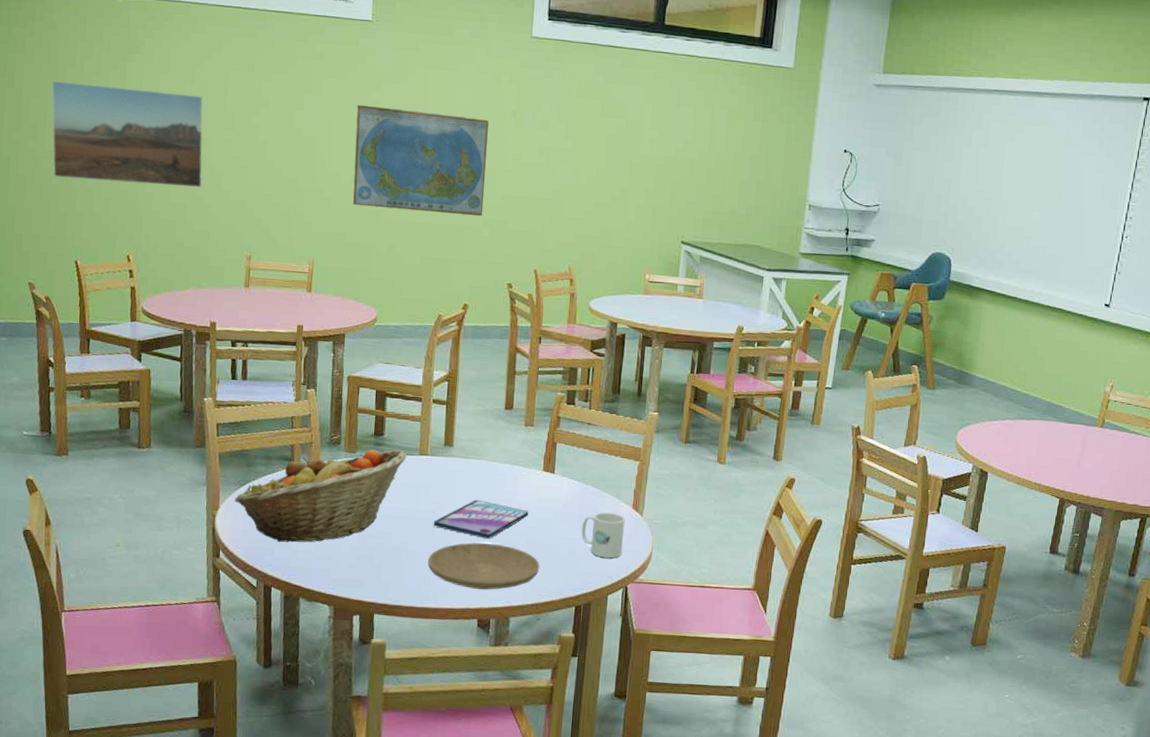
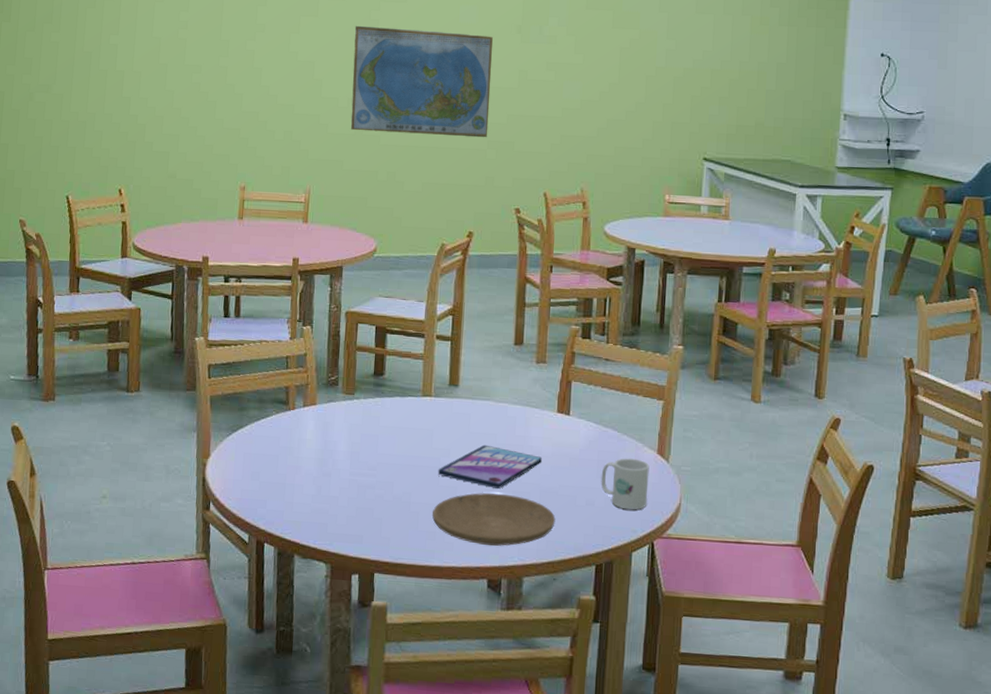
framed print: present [51,80,203,188] -> none [46,13,198,117]
fruit basket: present [235,449,406,543] -> none [226,390,409,494]

